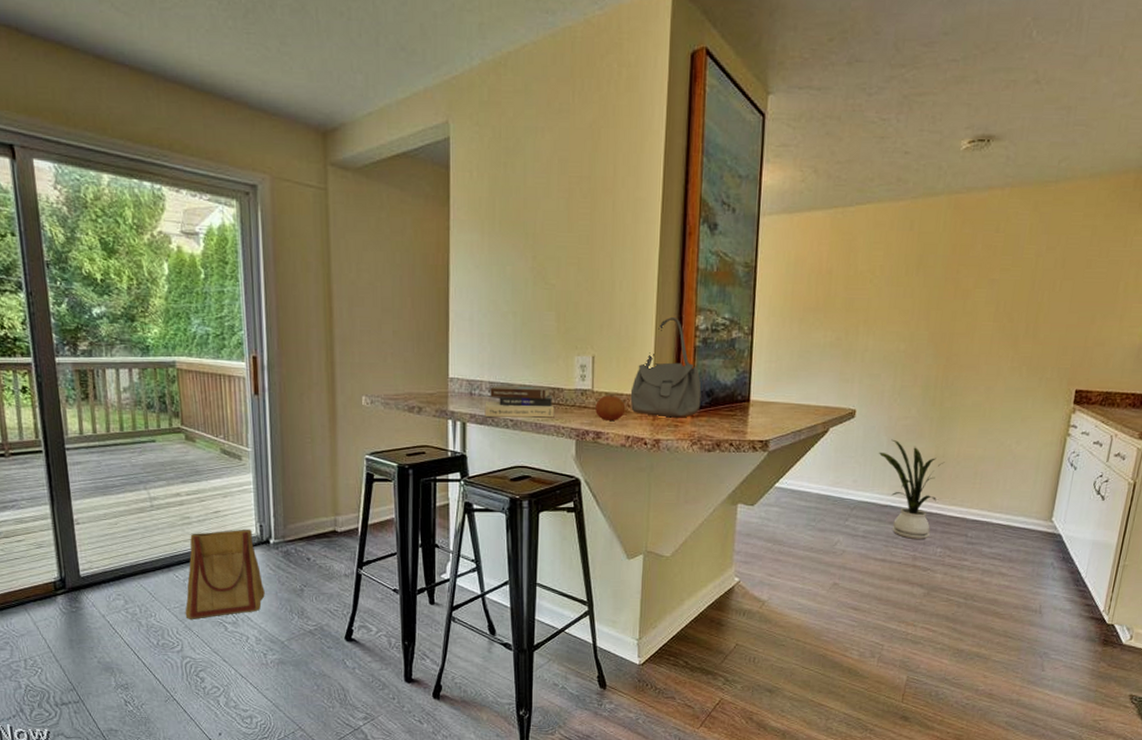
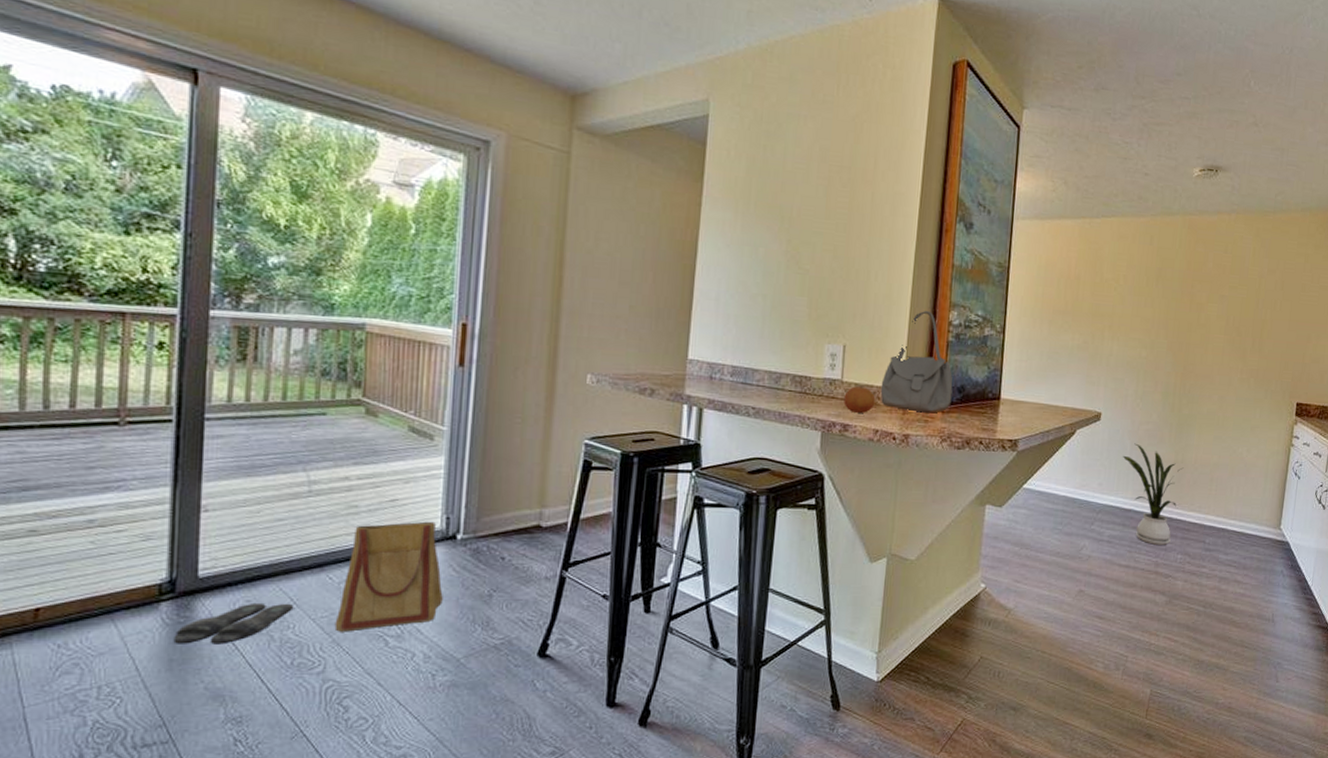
slippers: none [70,596,152,629] -> present [173,602,293,645]
books: present [485,385,555,418] -> none [724,370,801,407]

